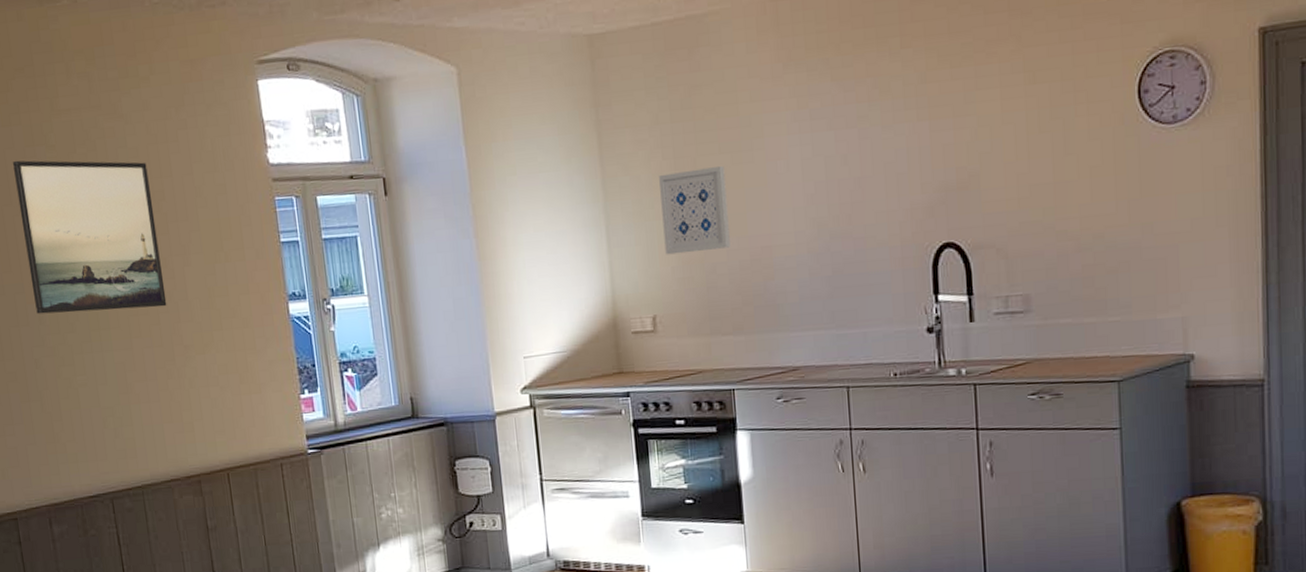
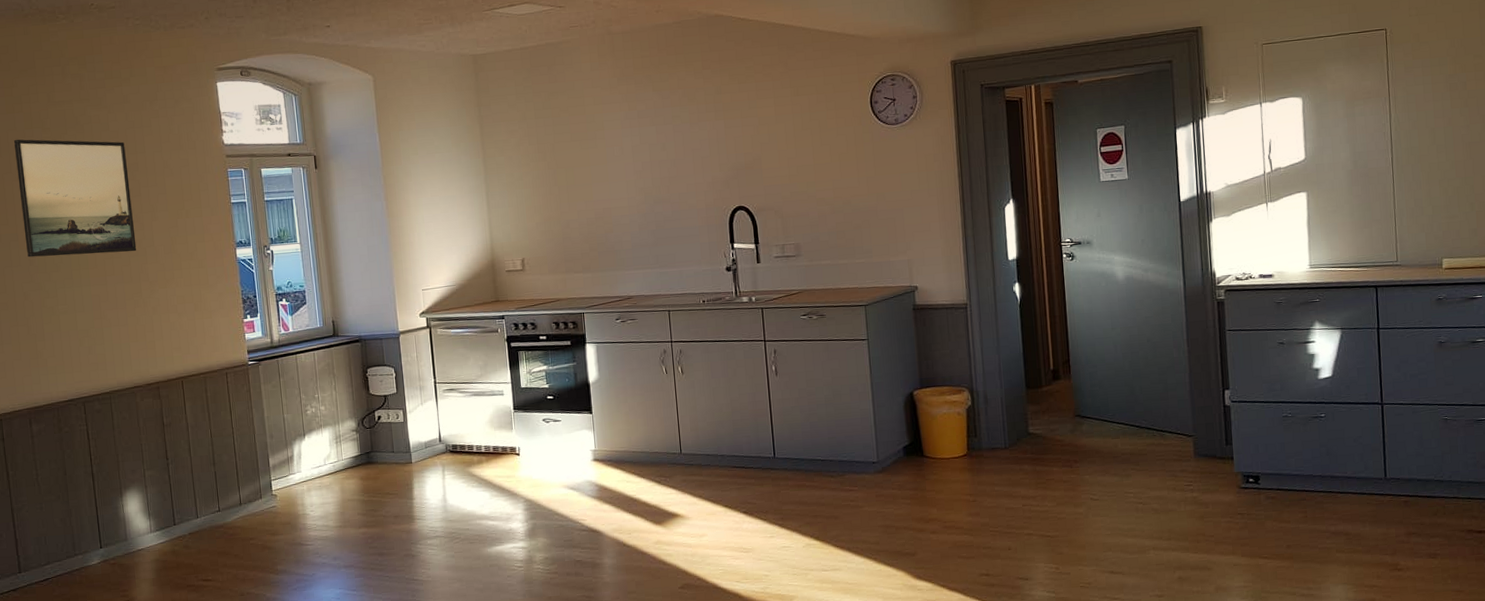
wall art: present [659,166,730,255] -> none [526,150,580,214]

